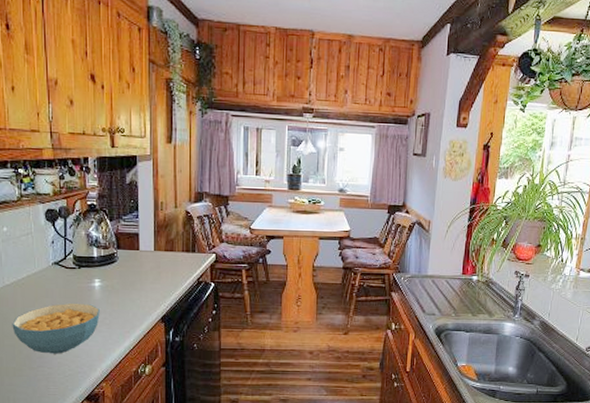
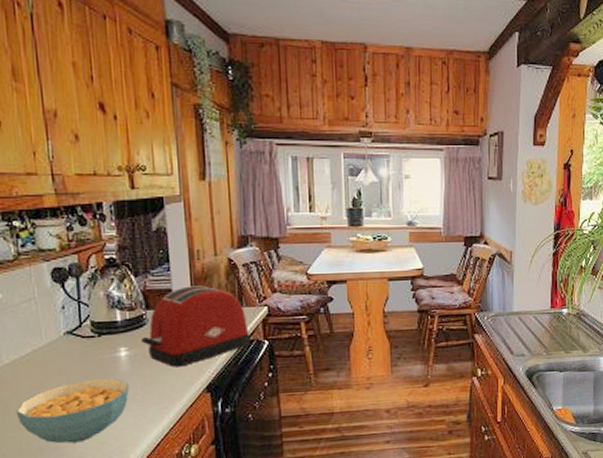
toaster: none [111,232,200,299] -> present [140,285,251,367]

